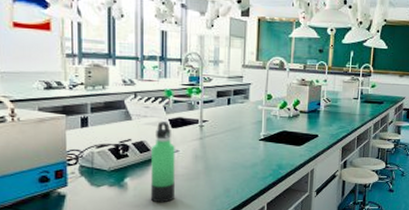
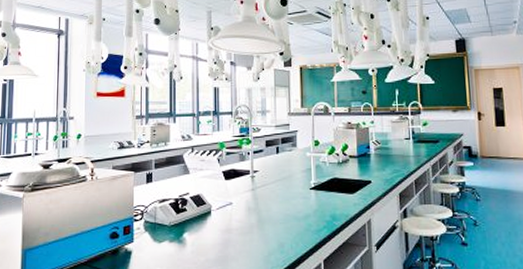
thermos bottle: present [151,121,175,203] -> none [207,174,230,260]

